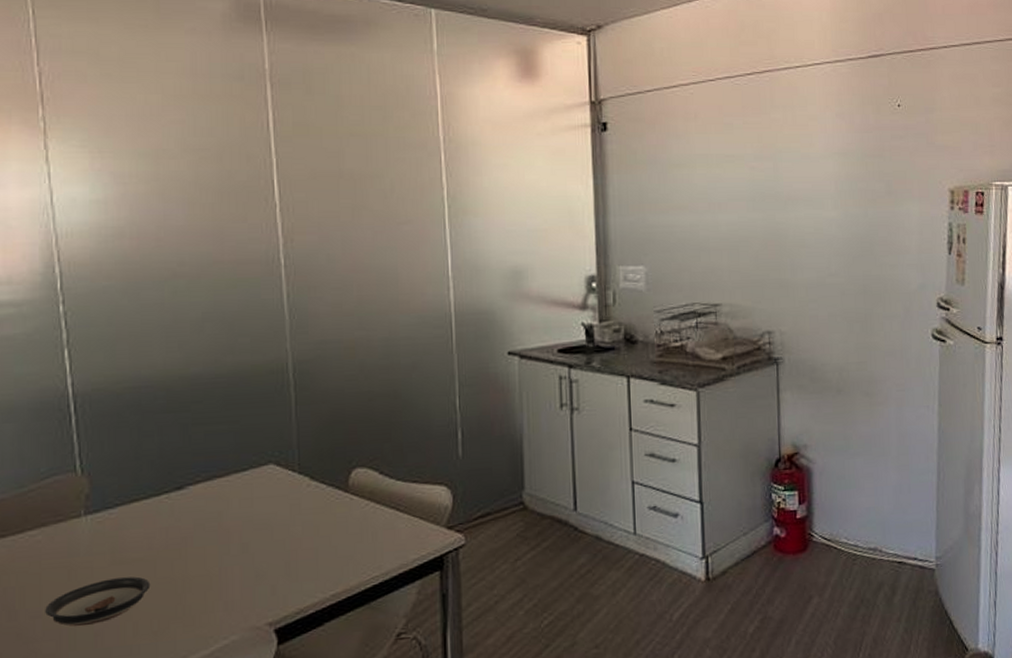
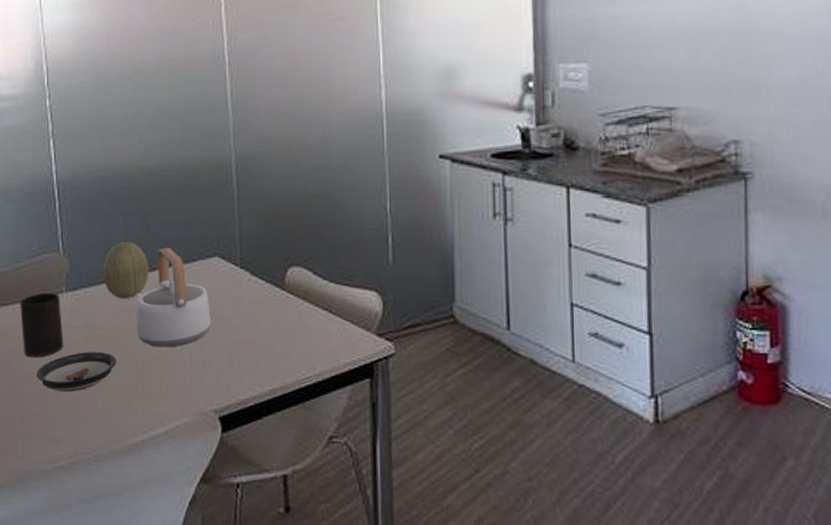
cup: none [23,517,82,593] -> present [20,293,64,358]
fruit: none [132,454,191,518] -> present [102,241,149,299]
teapot: none [175,458,265,565] -> present [136,247,211,347]

